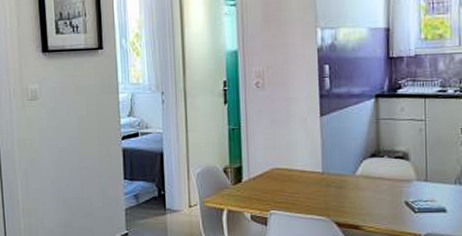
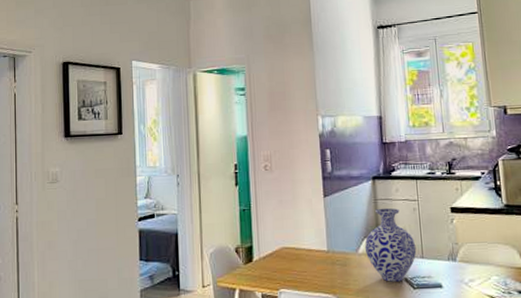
vase: none [363,128,420,205] -> present [364,208,417,282]

